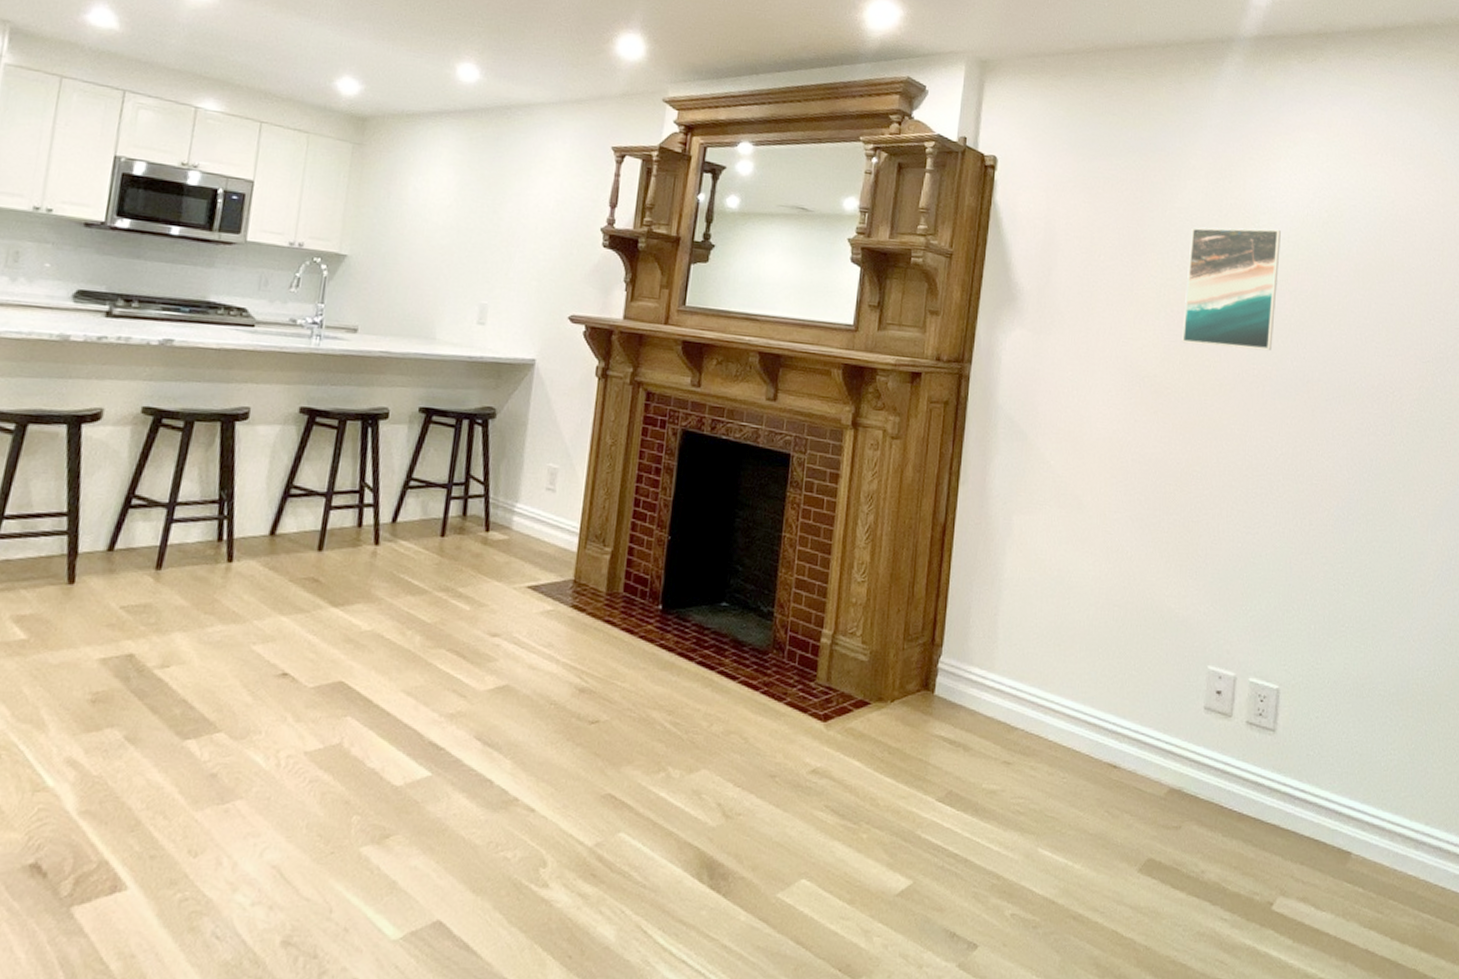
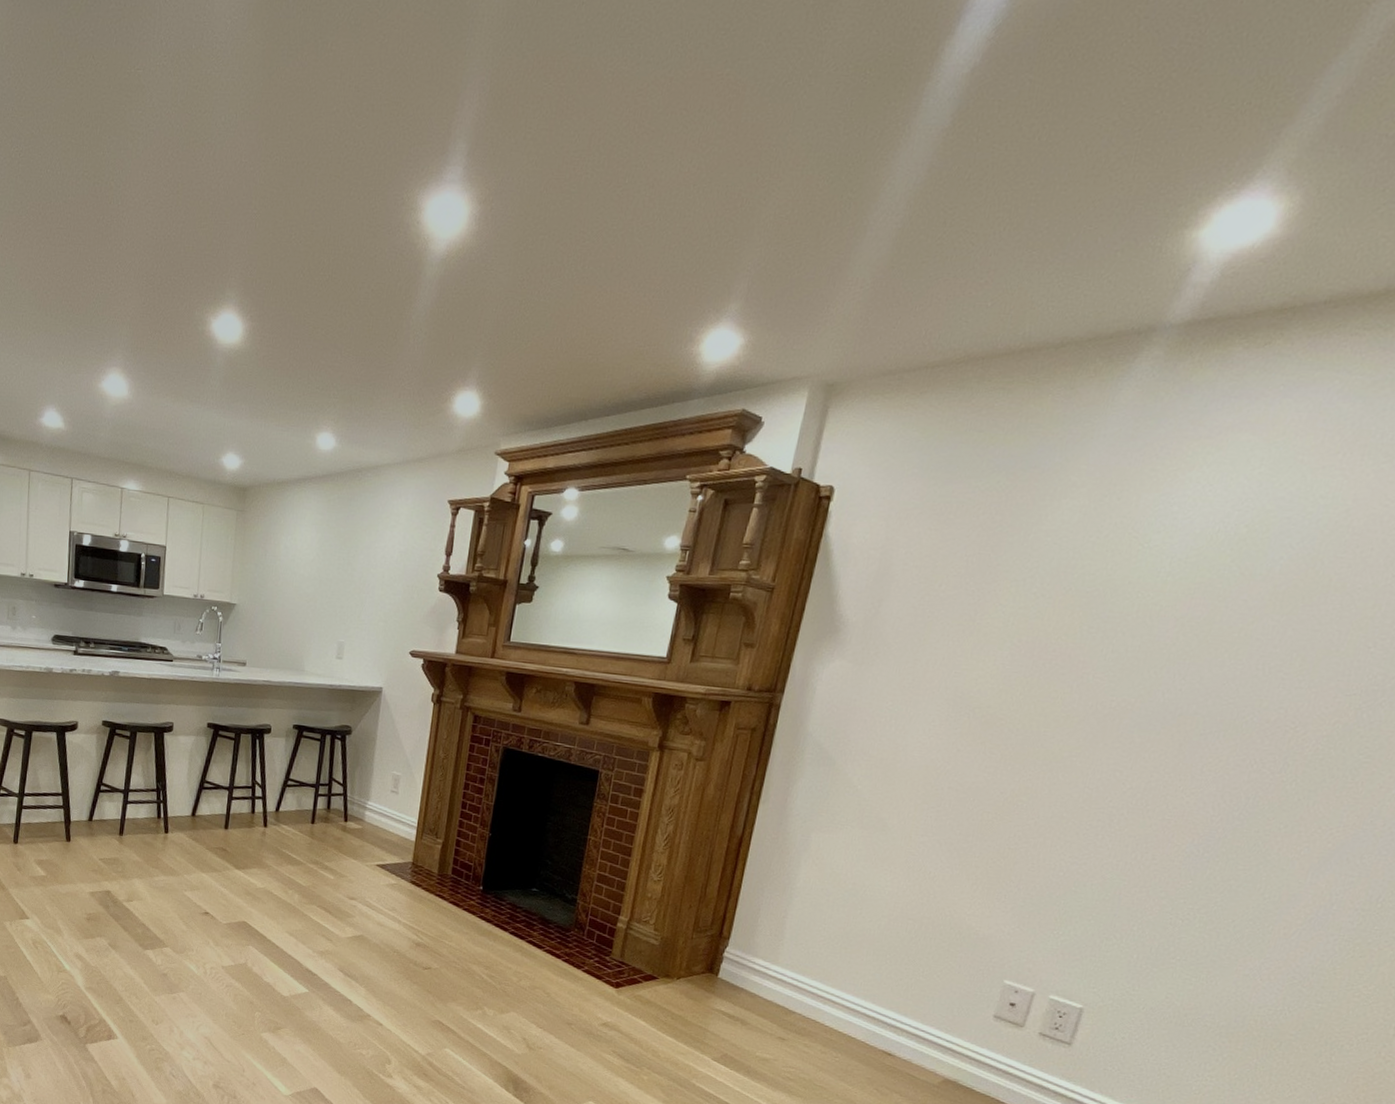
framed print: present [1181,227,1281,351] -> none [1026,549,1177,682]

